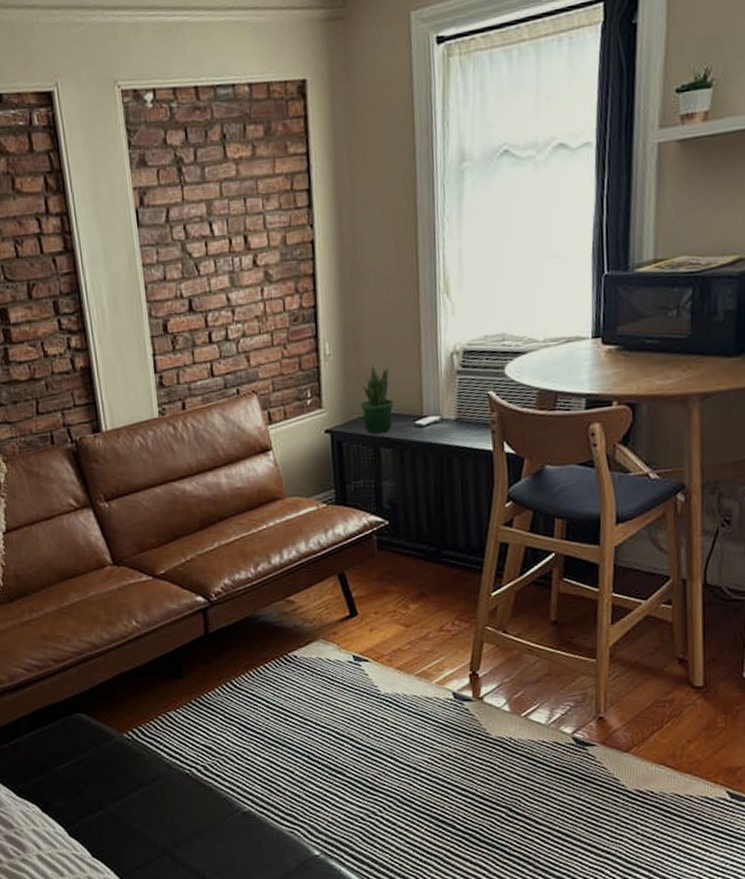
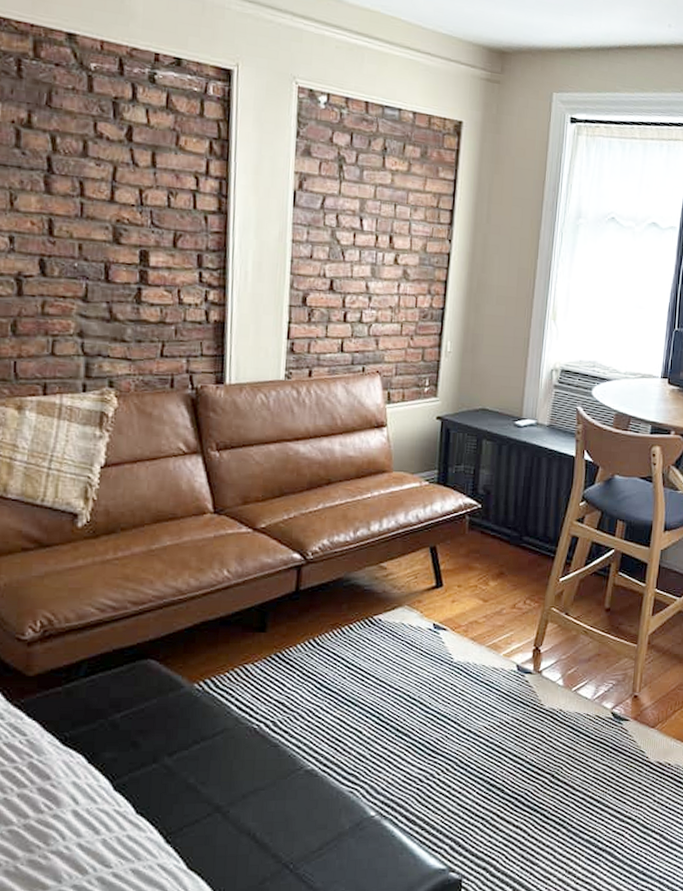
planter: present [360,364,394,434] -> none [470,367,499,427]

